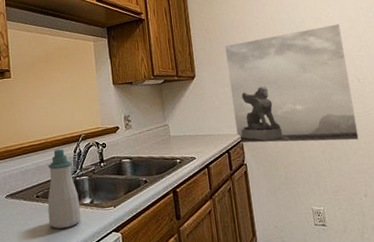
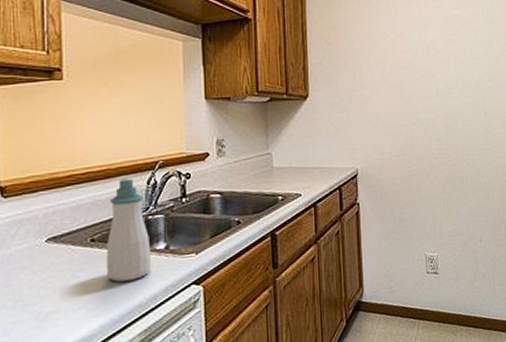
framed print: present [225,24,360,144] -> none [345,48,481,180]

